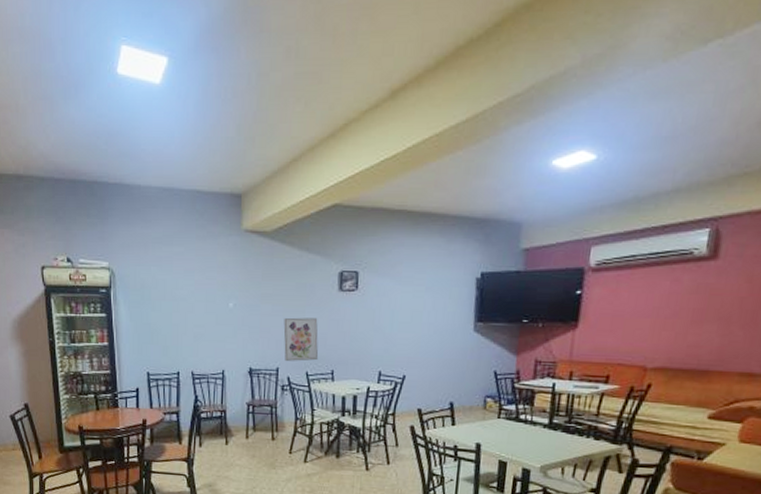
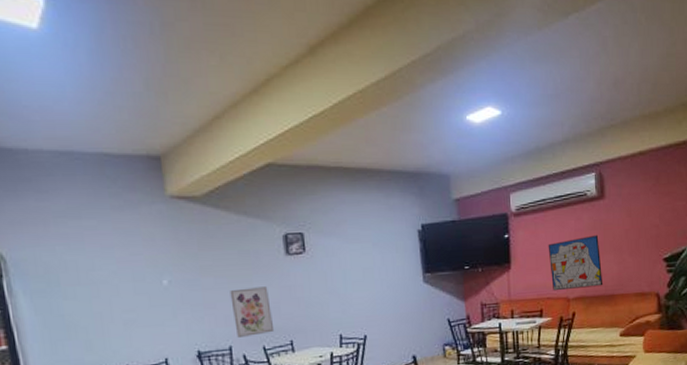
wall art: none [627,300,700,359] -> present [548,234,603,291]

